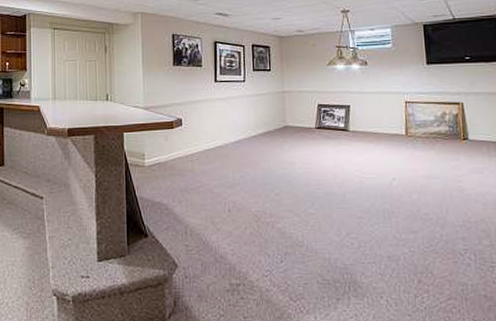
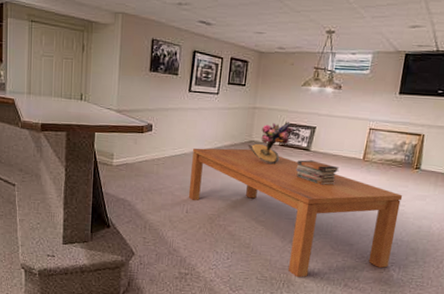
dining table: none [226,135,462,277] -> present [188,148,403,278]
bouquet: none [283,103,327,150] -> present [248,122,293,165]
book stack: none [337,141,384,167] -> present [295,160,340,185]

